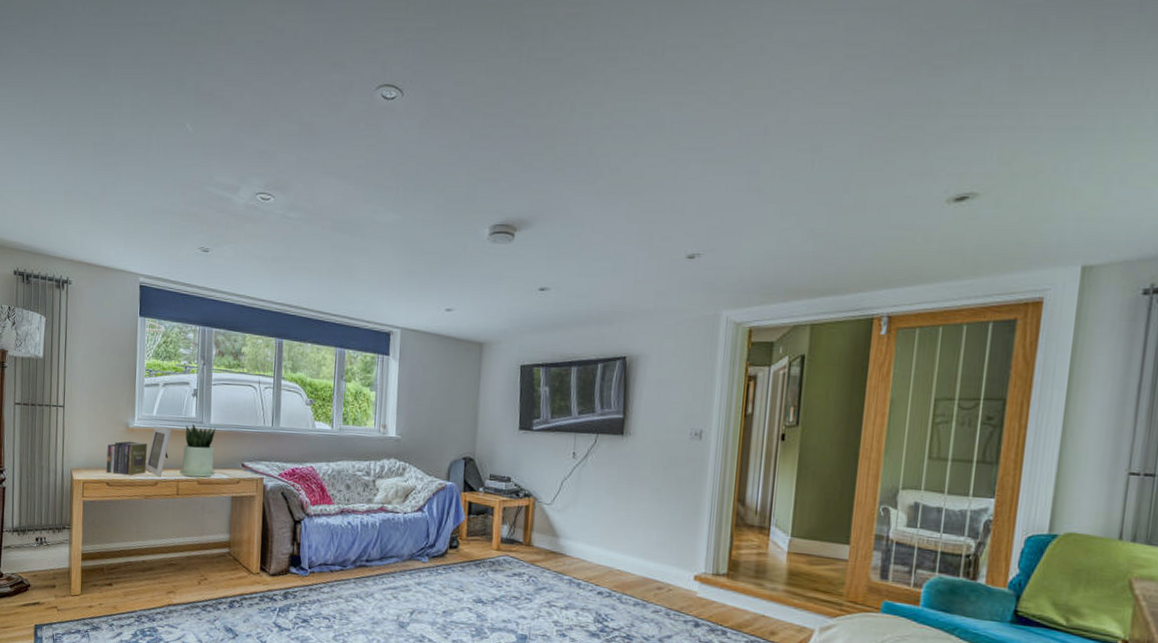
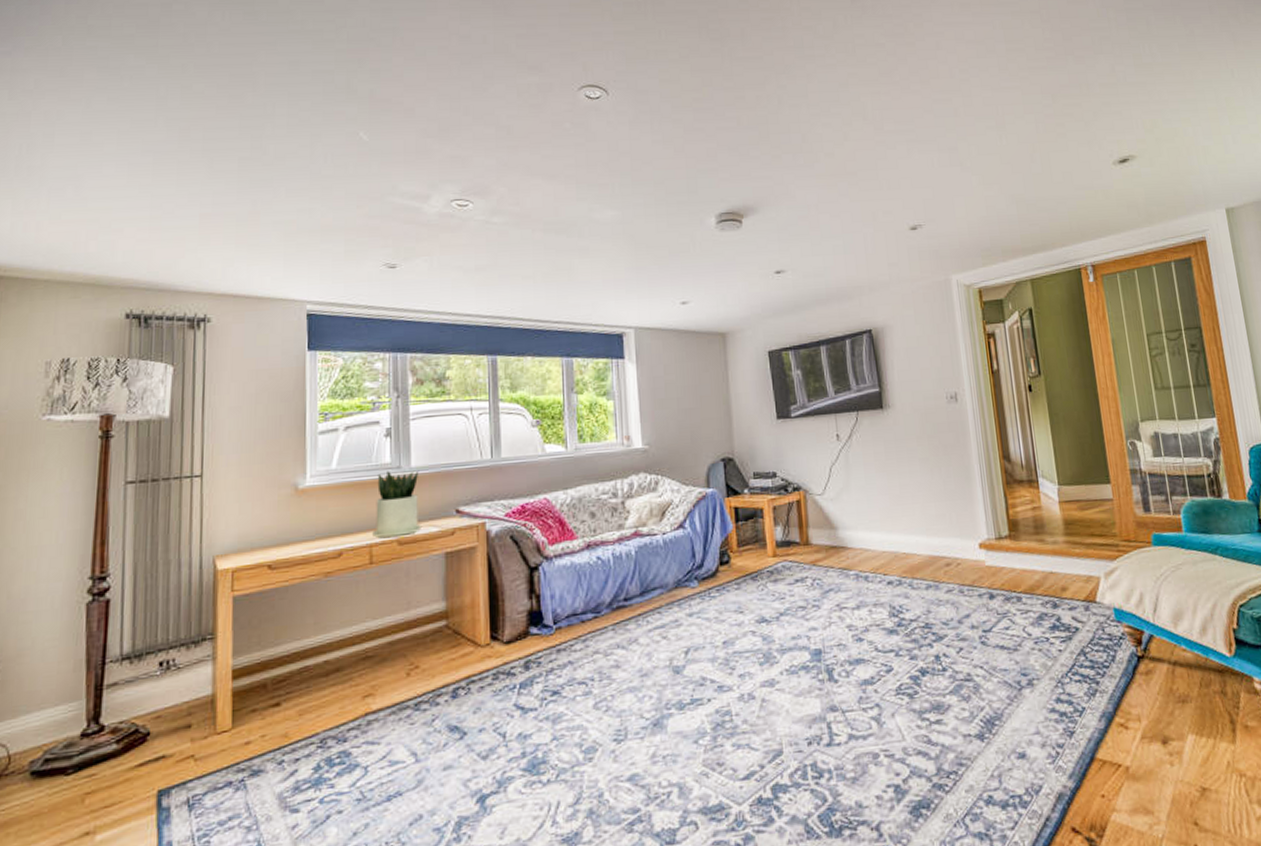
books: present [106,441,147,476] -> none [267,505,325,554]
picture frame: present [145,426,172,477] -> none [323,481,359,546]

